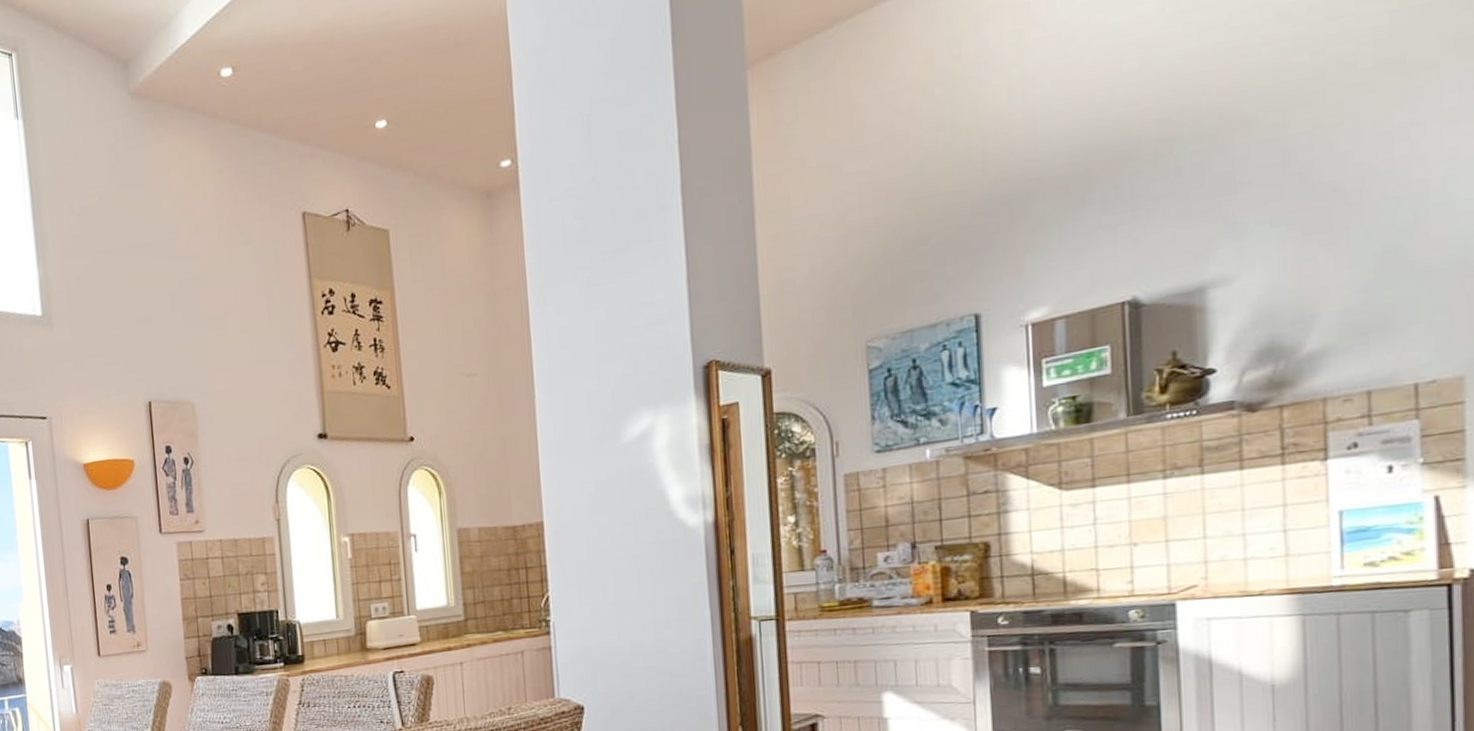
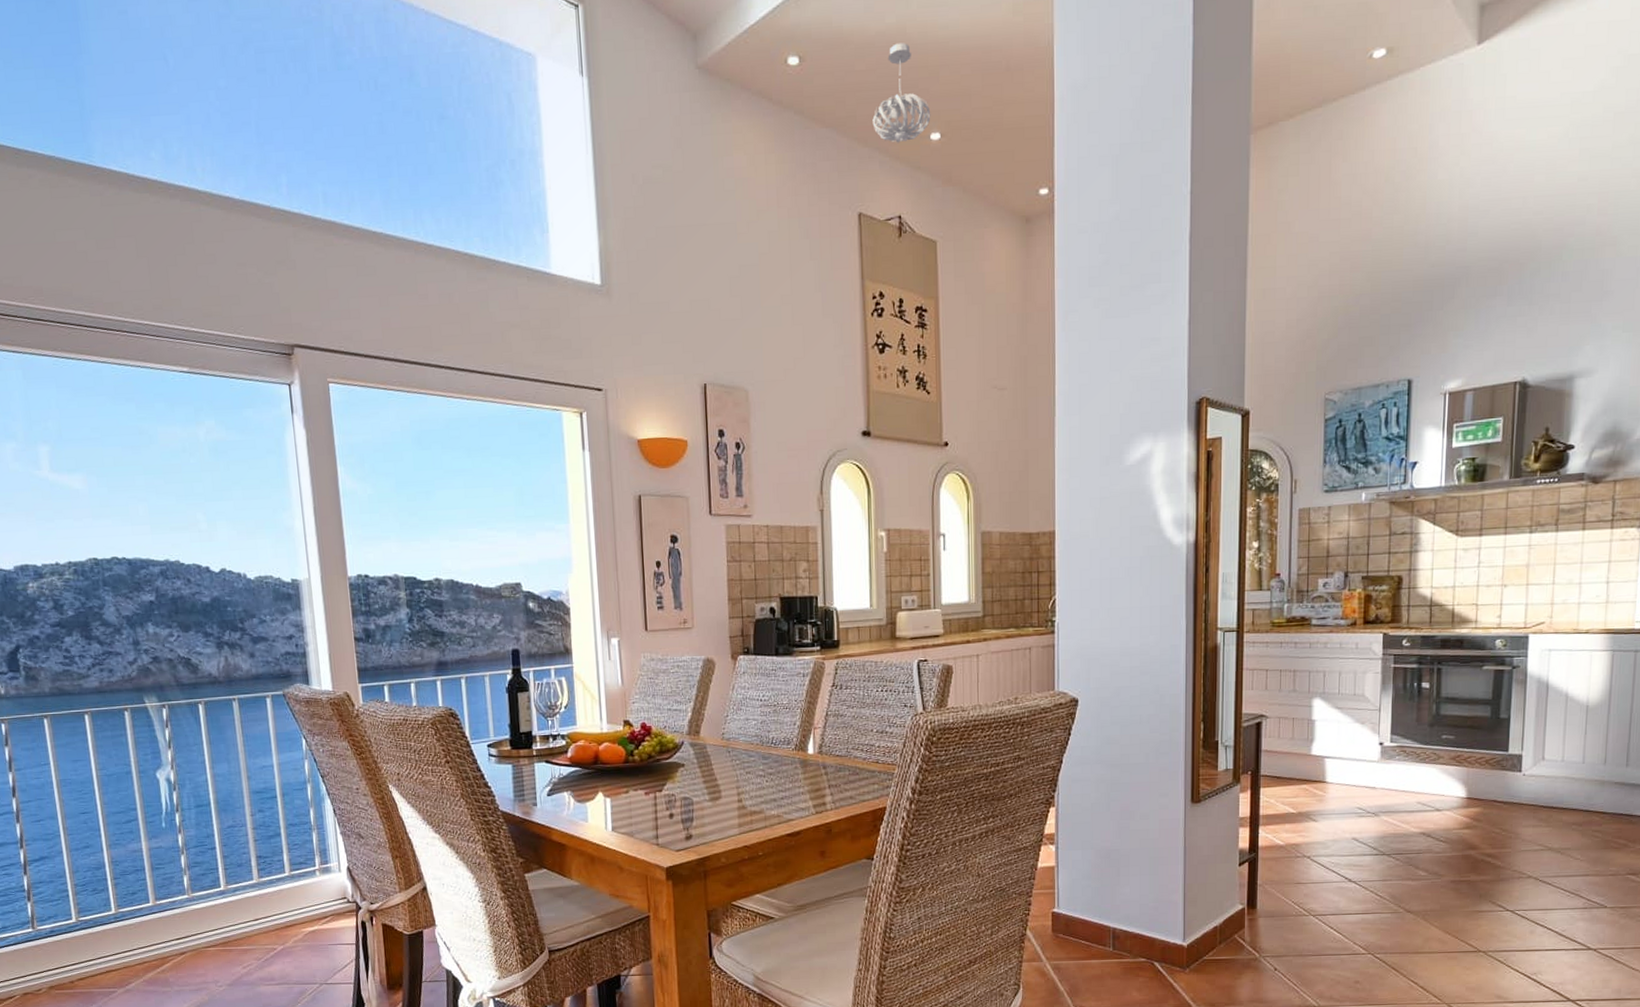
pendant light: none [312,36,375,137] -> present [872,43,931,143]

